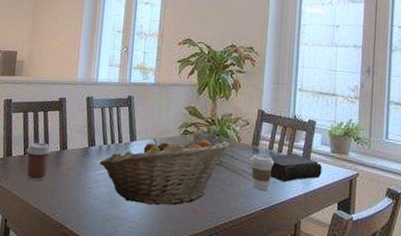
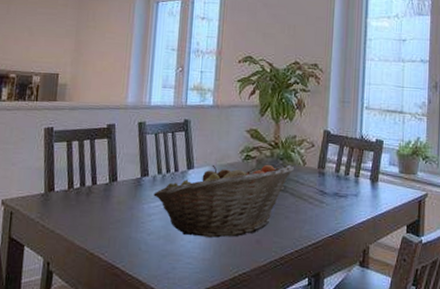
coffee cup: present [26,142,52,181] -> none [70,174,100,218]
coffee cup: present [250,154,275,191] -> none [315,178,342,216]
book: present [268,153,322,183] -> none [334,175,391,207]

